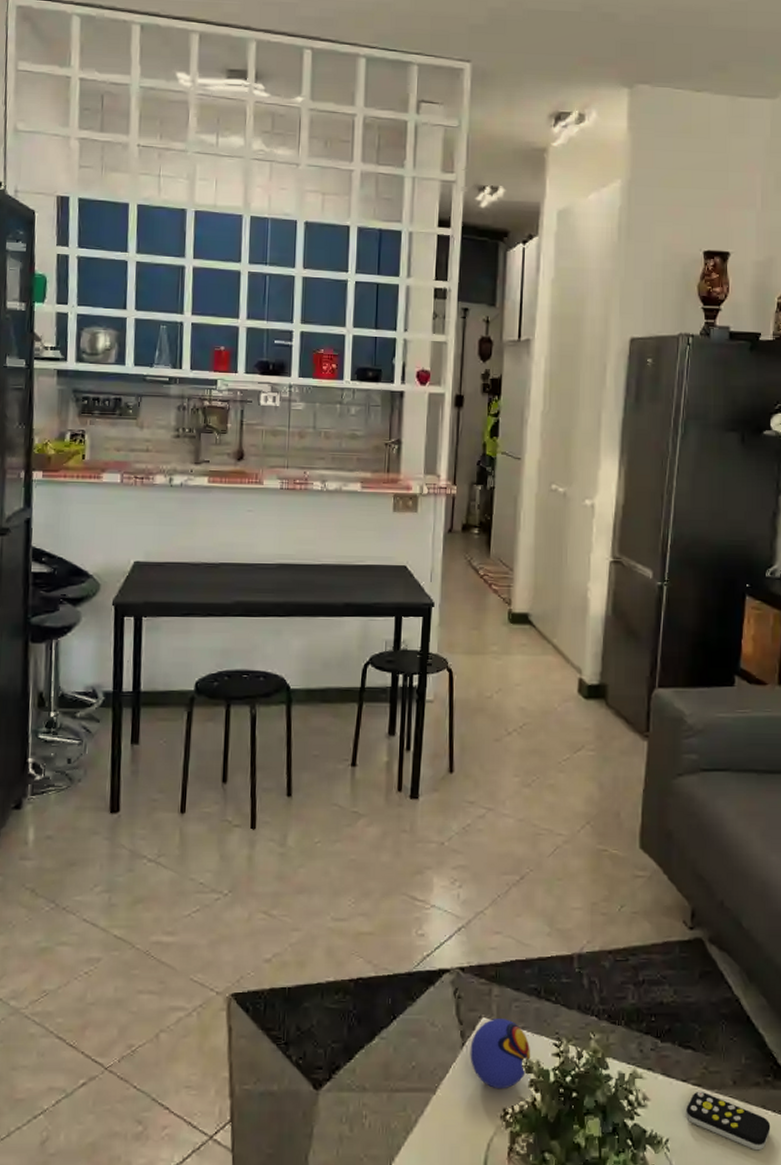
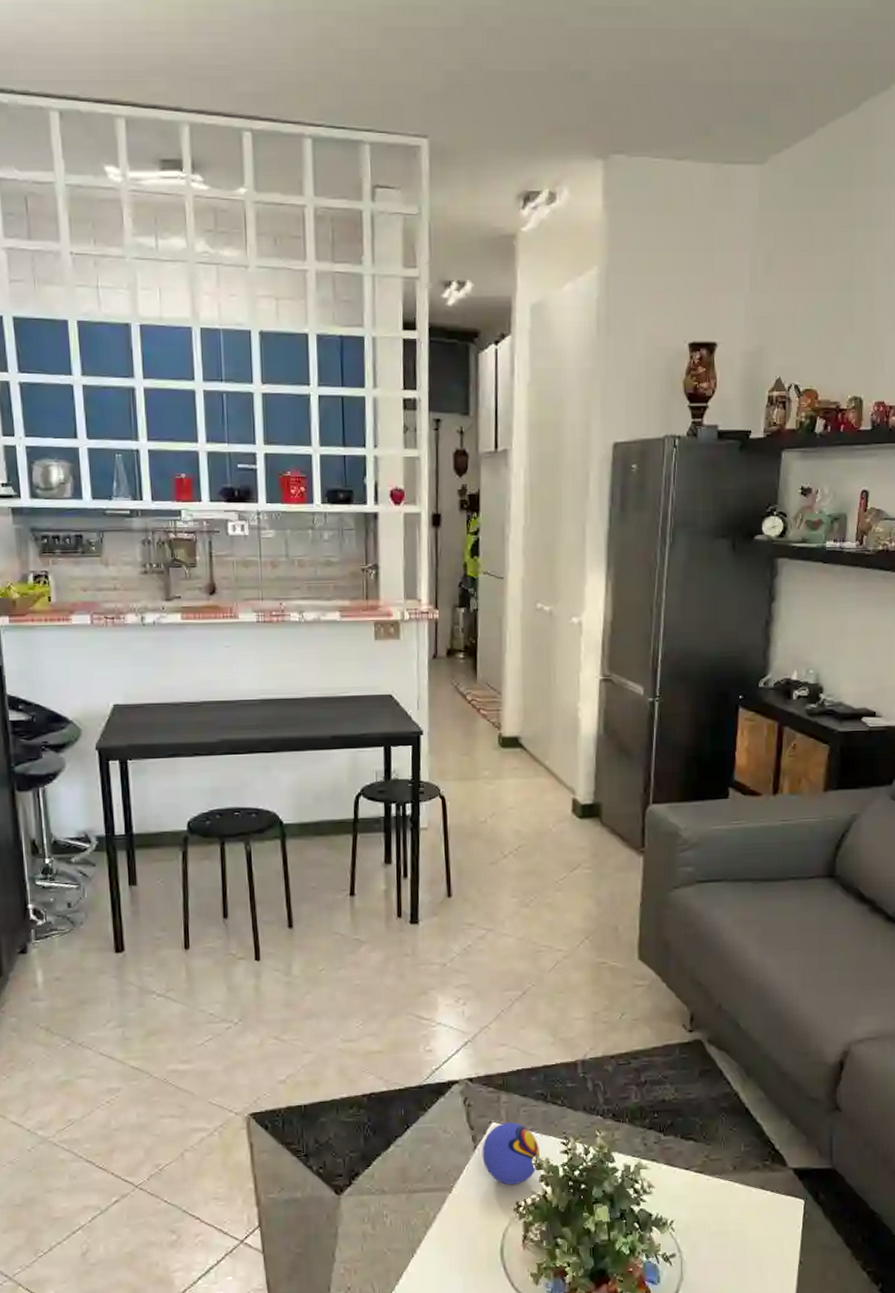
remote control: present [685,1091,771,1151] -> none [688,1177,769,1227]

